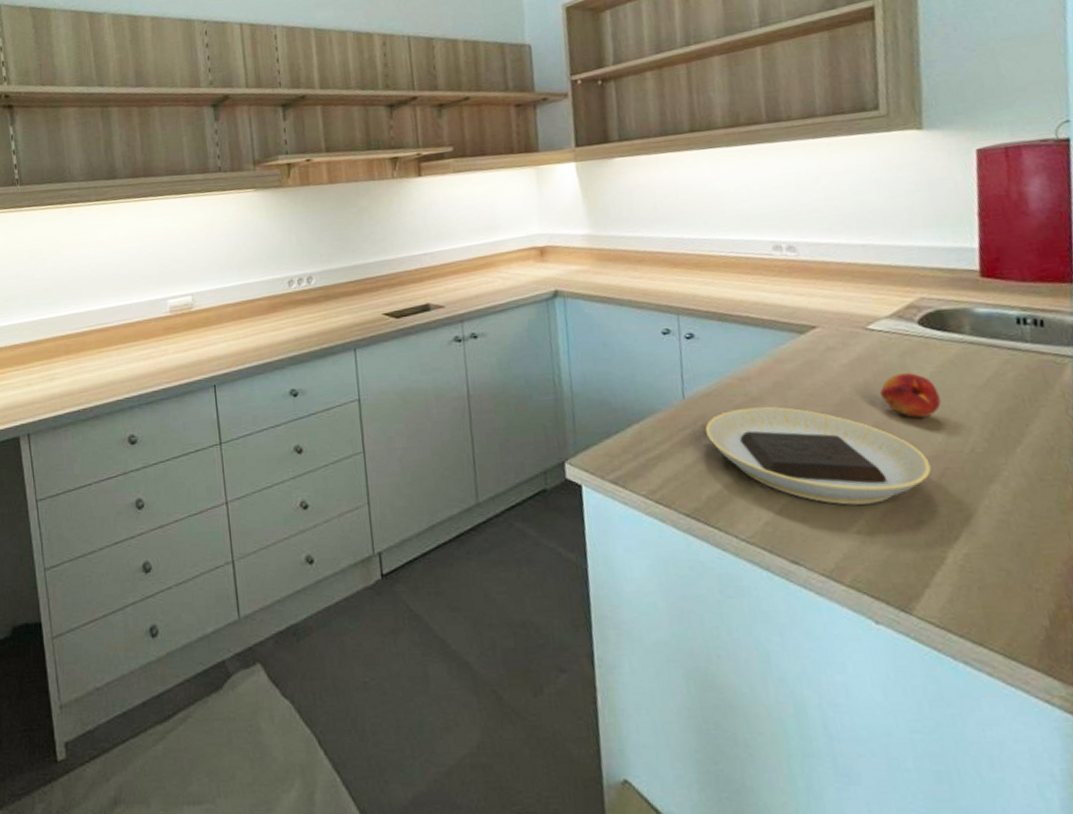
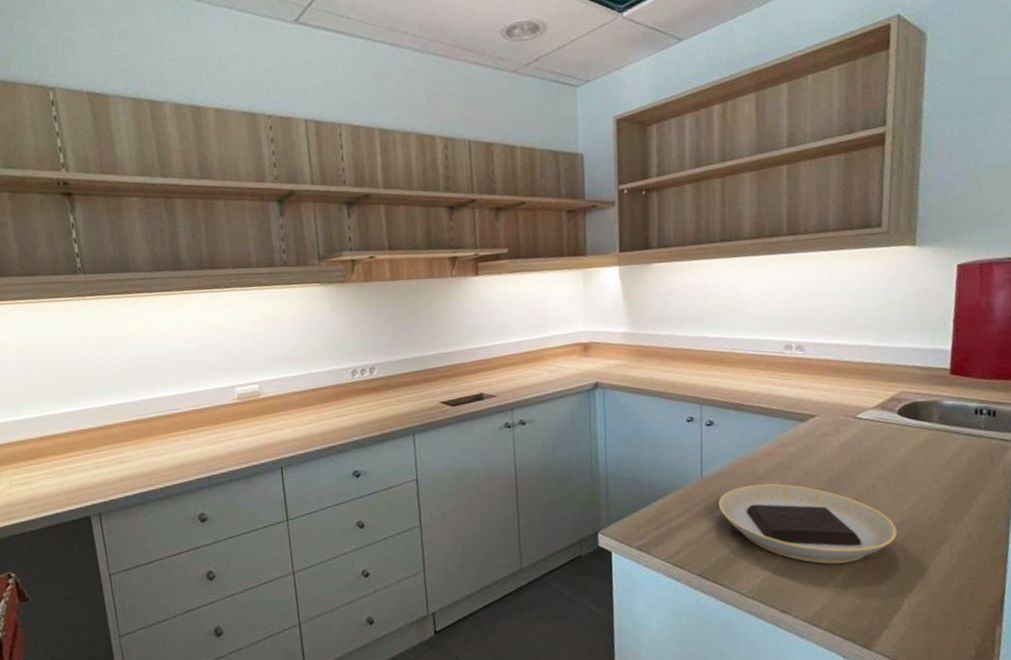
fruit: present [880,372,941,418] -> none [863,454,910,492]

